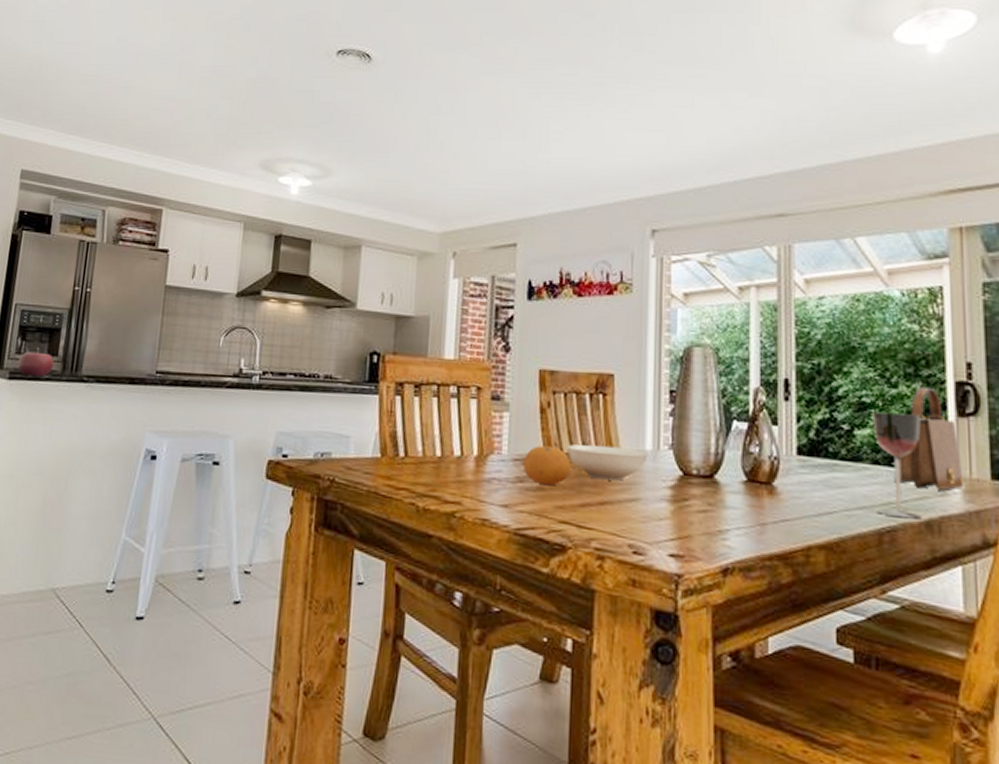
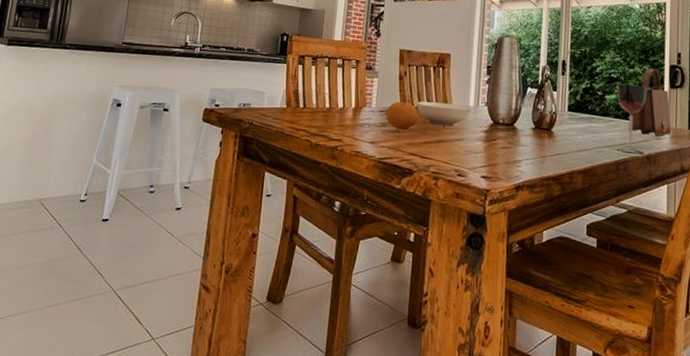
fruit: present [17,347,55,377] -> none [15,22,44,44]

